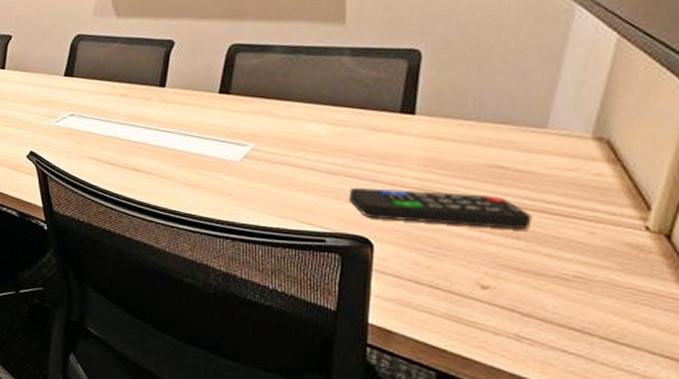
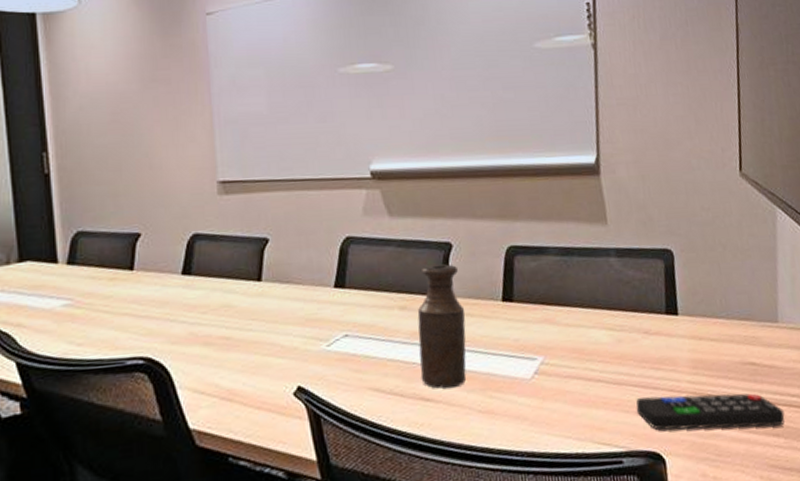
bottle: none [134,59,181,164] -> present [417,264,466,390]

